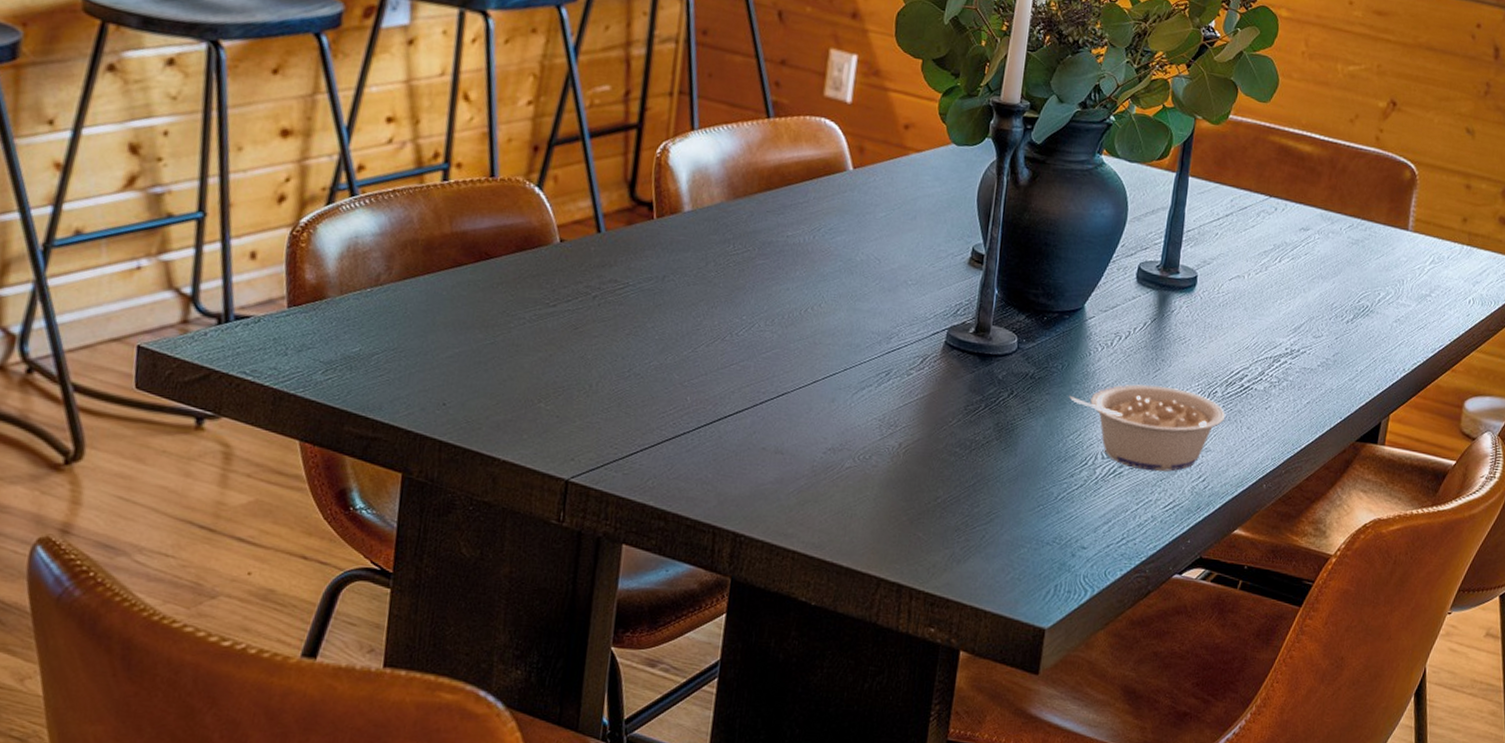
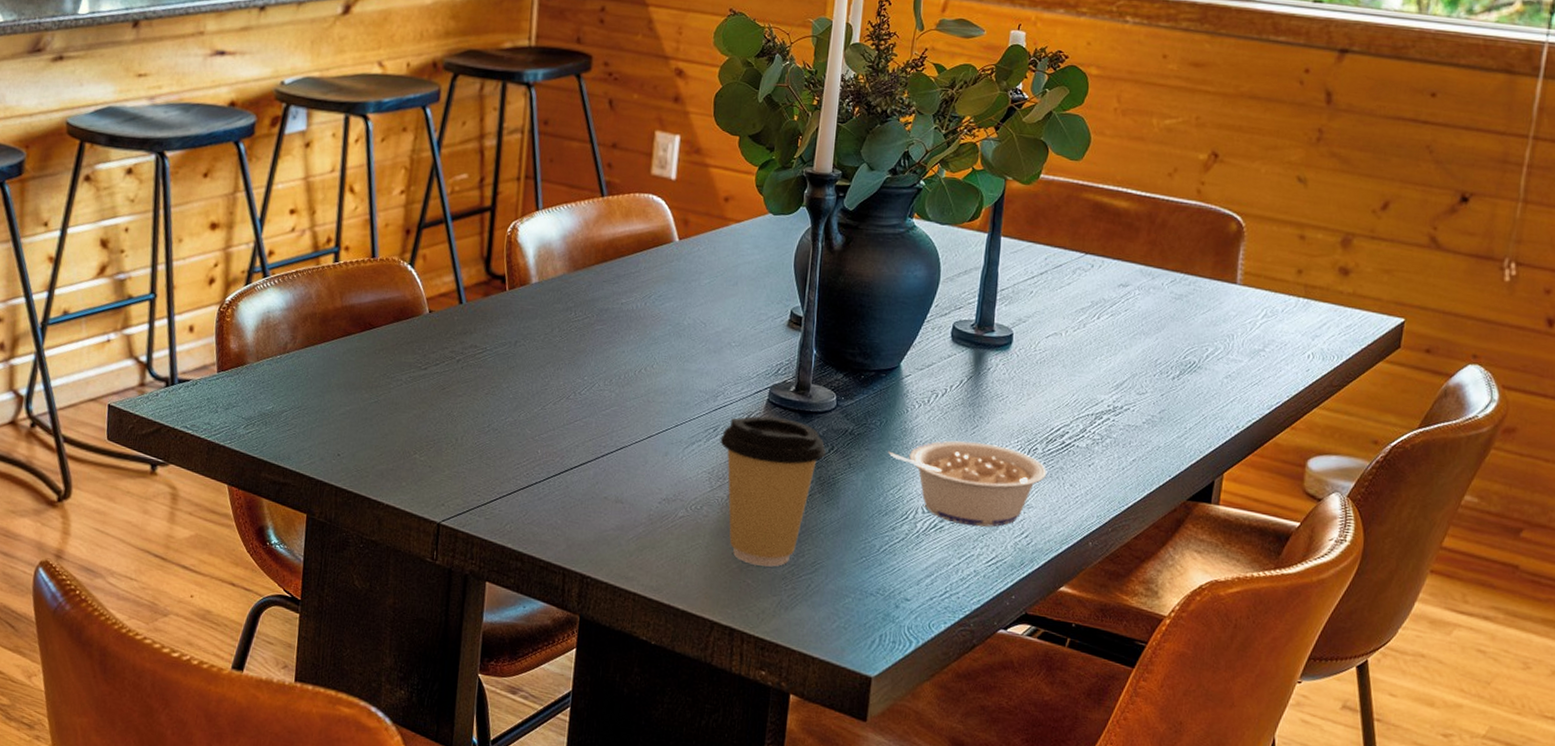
coffee cup: none [892,359,1005,518] -> present [720,416,826,567]

